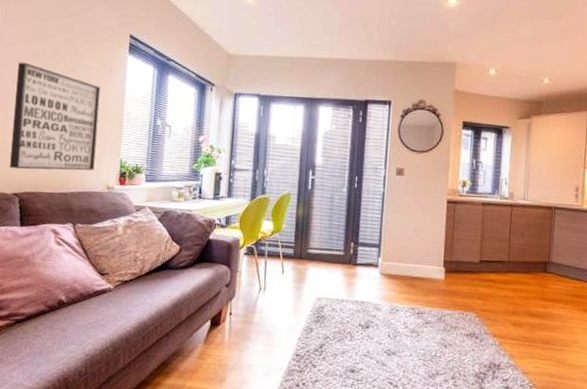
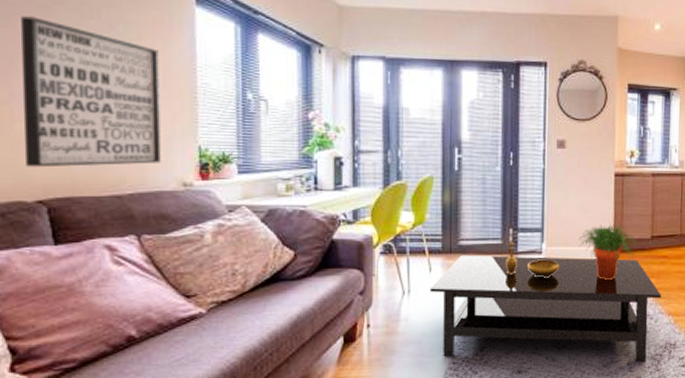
coffee table: none [281,261,487,380] -> present [429,255,661,363]
decorative bowl: none [345,254,393,289] -> present [505,242,559,278]
potted plant: none [411,245,466,297] -> present [578,224,638,280]

